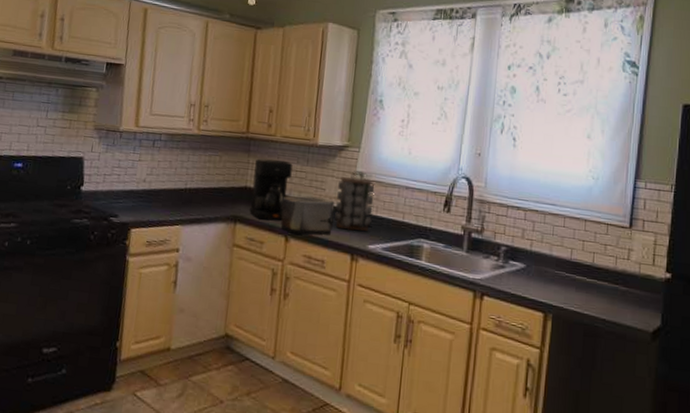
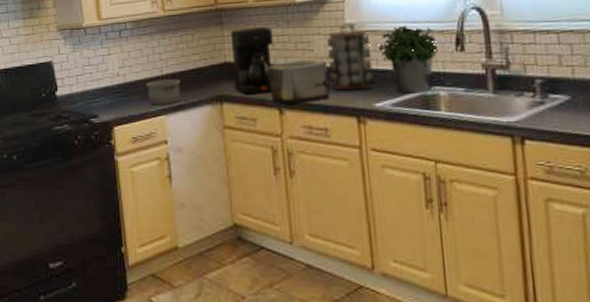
cooking pot: none [169,192,203,217] -> present [146,79,181,105]
potted plant: none [380,181,430,243] -> present [378,25,439,94]

